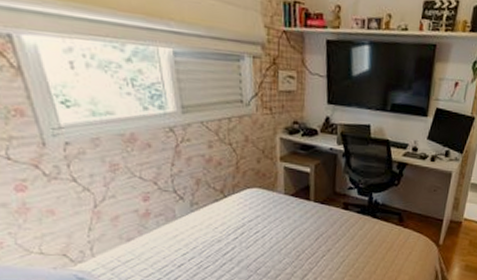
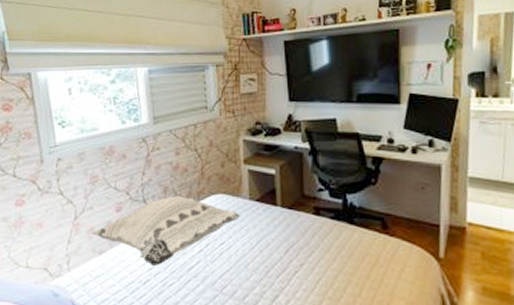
decorative pillow: none [117,188,275,251] -> present [92,196,240,266]

